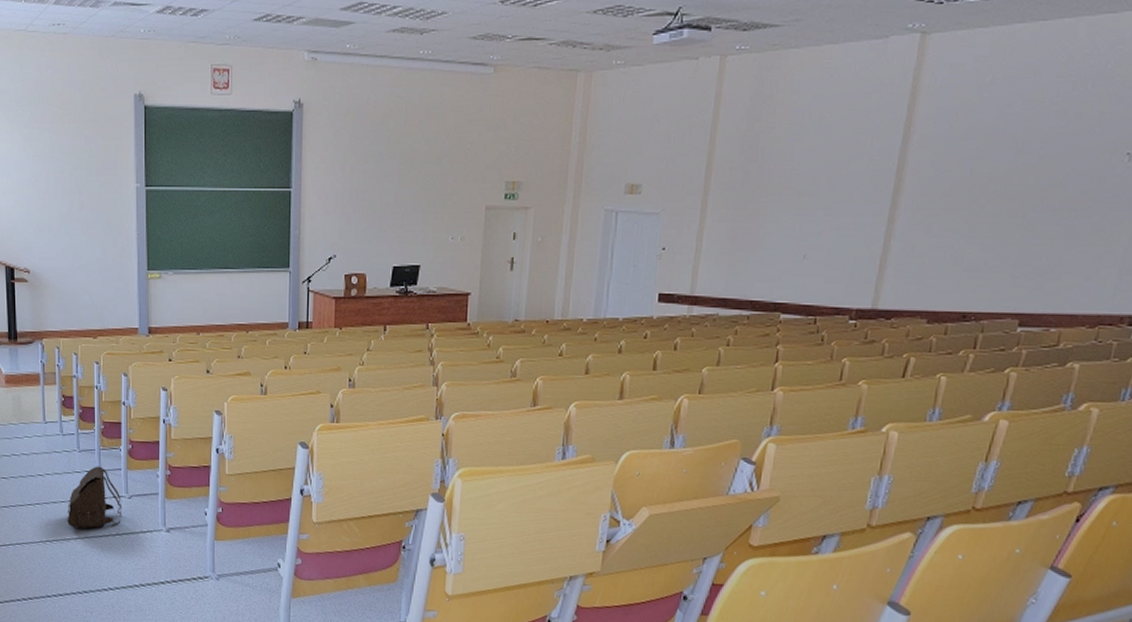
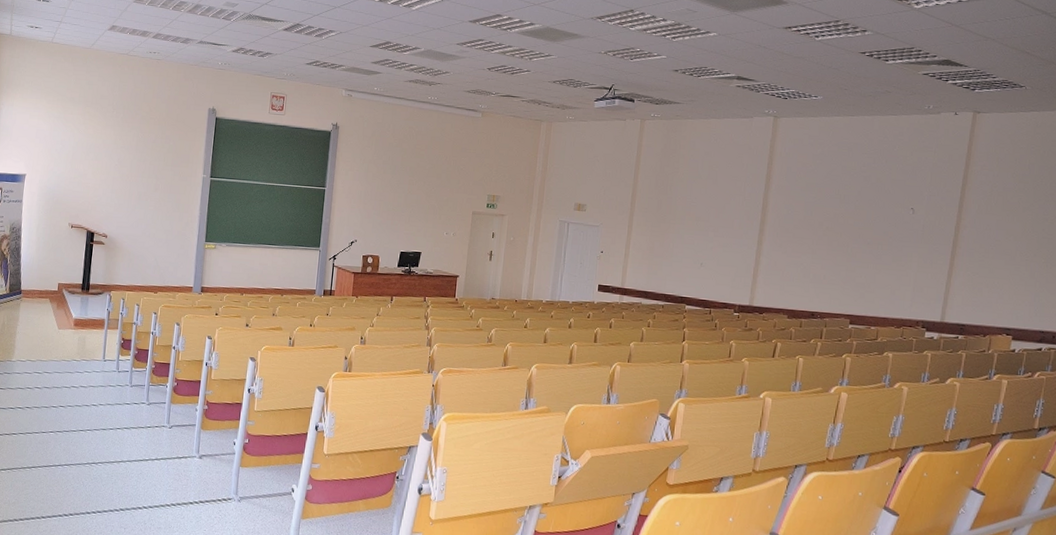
satchel: present [67,466,122,529] -> none [113,399,163,454]

